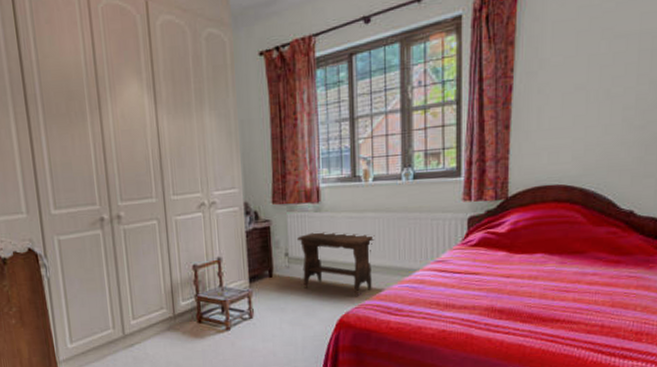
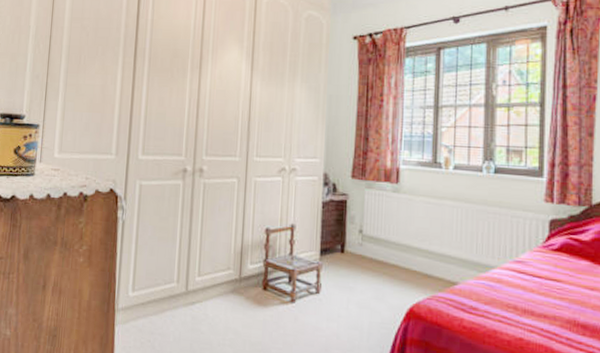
footstool: present [297,232,375,297] -> none [373,212,452,287]

